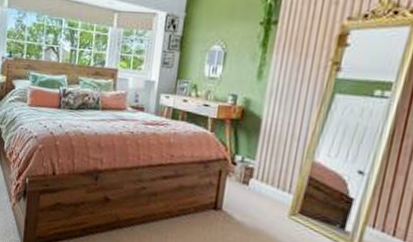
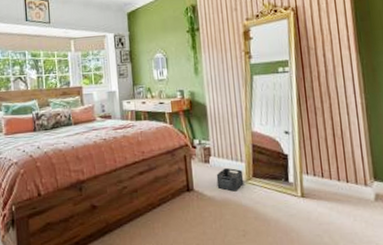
storage bin: none [251,194,288,224] -> present [216,167,244,192]

